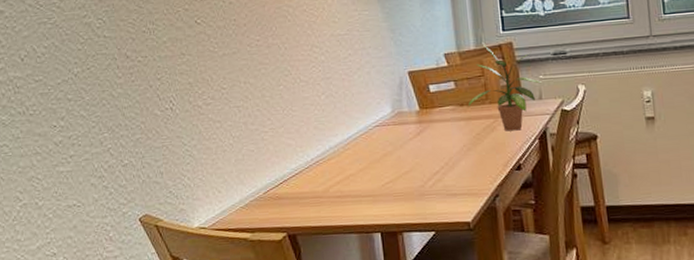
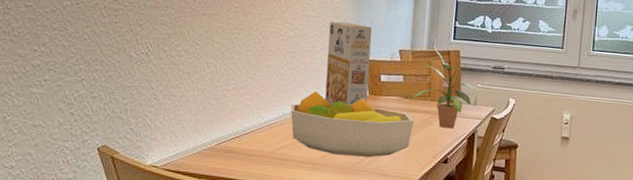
fruit bowl: none [336,113,476,182] -> present [290,91,414,158]
cereal box: none [361,33,420,128] -> present [324,21,372,106]

